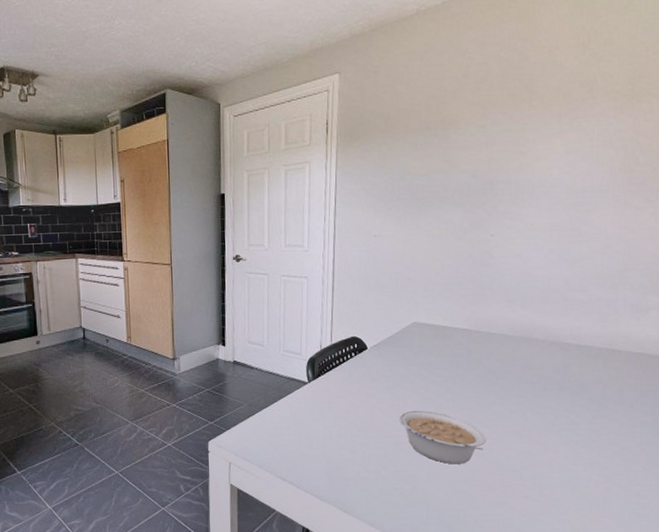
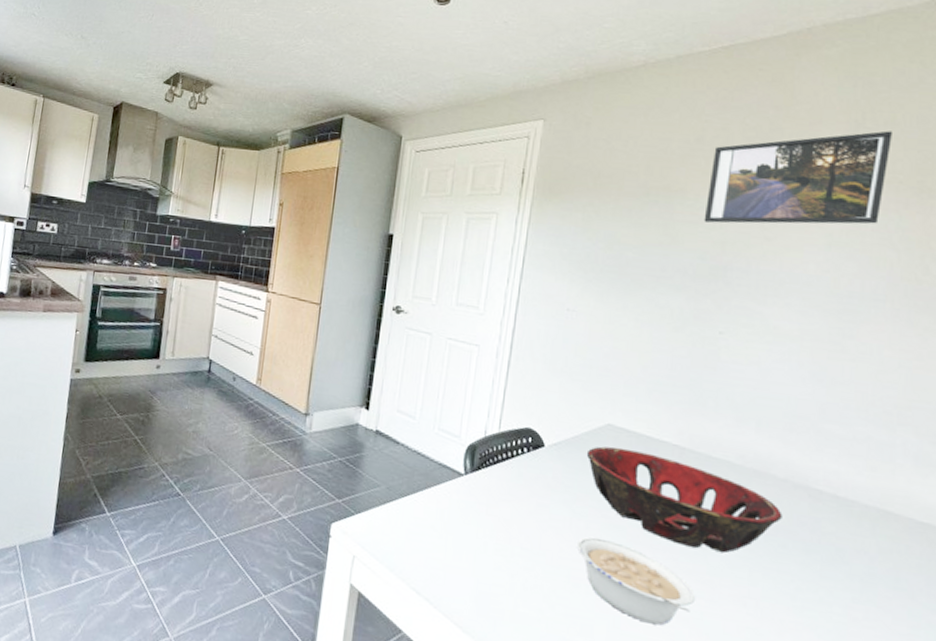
decorative bowl: none [399,339,543,404] -> present [586,446,783,554]
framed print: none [473,49,610,146] -> present [704,131,892,224]

